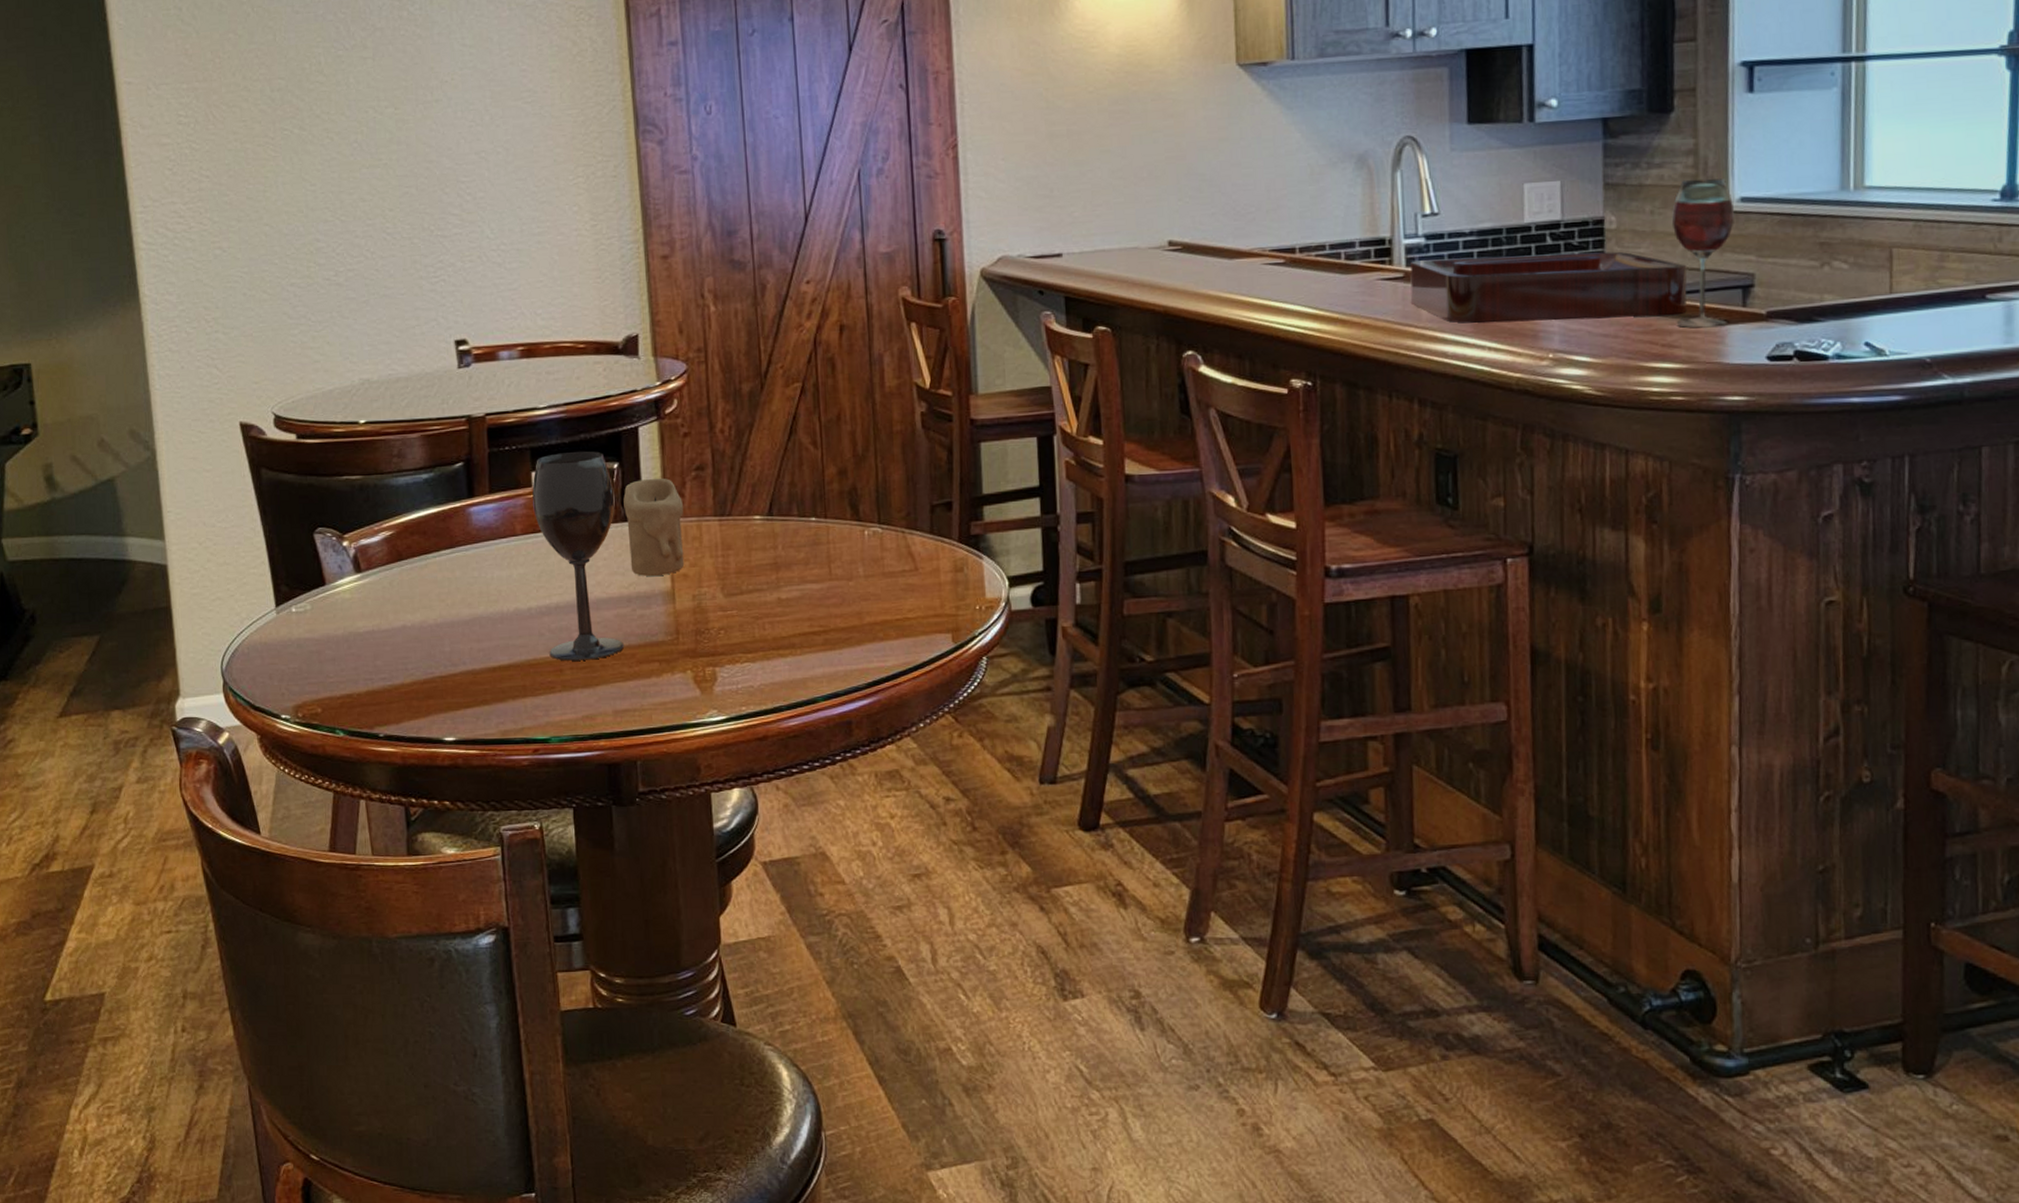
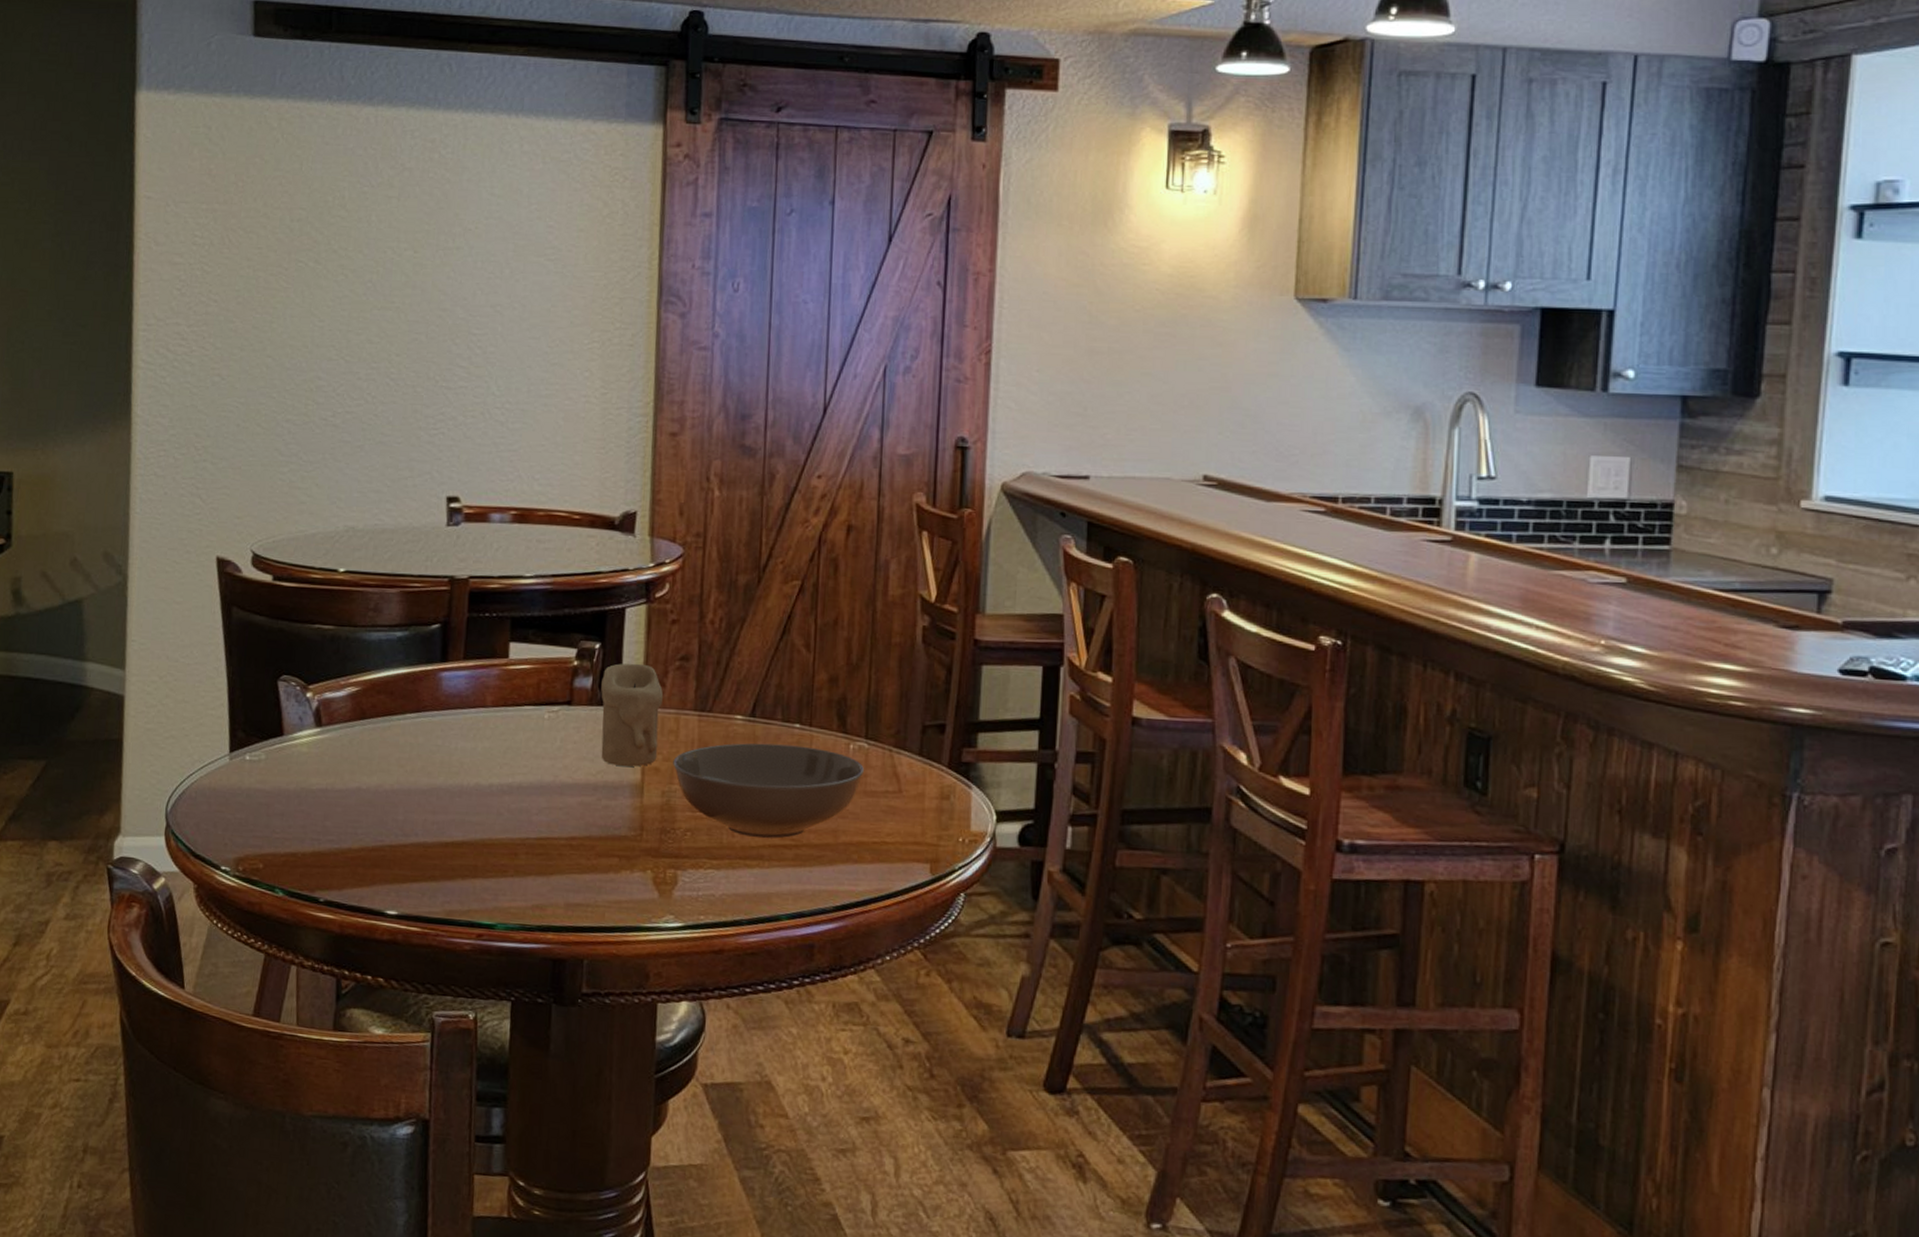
wine glass: present [532,451,625,661] -> none [505,626,593,847]
bowl: none [700,537,881,628] -> present [673,743,865,839]
decorative tray: present [1410,251,1687,323] -> none [1456,525,1760,613]
wineglass: present [1671,178,1735,328] -> none [1742,470,1818,632]

